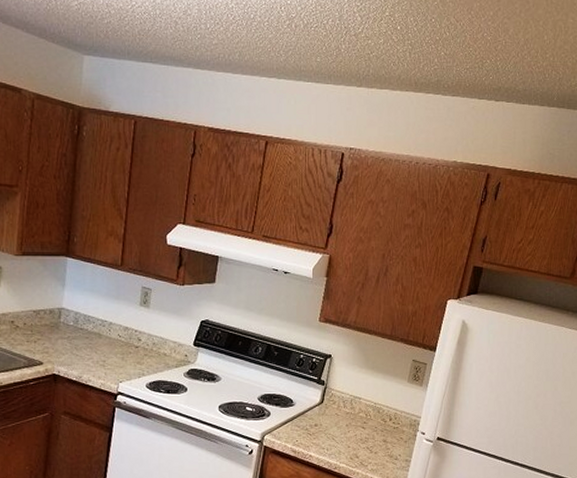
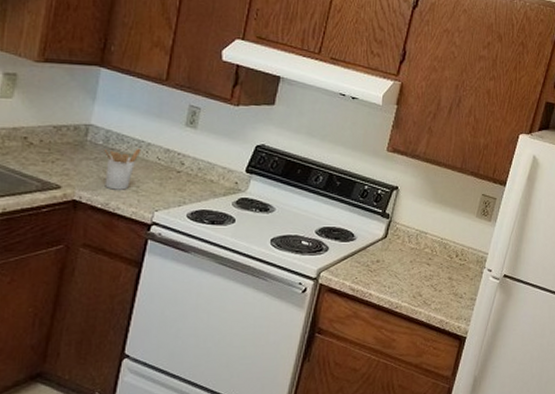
utensil holder: none [74,327,105,365] -> present [103,148,142,190]

